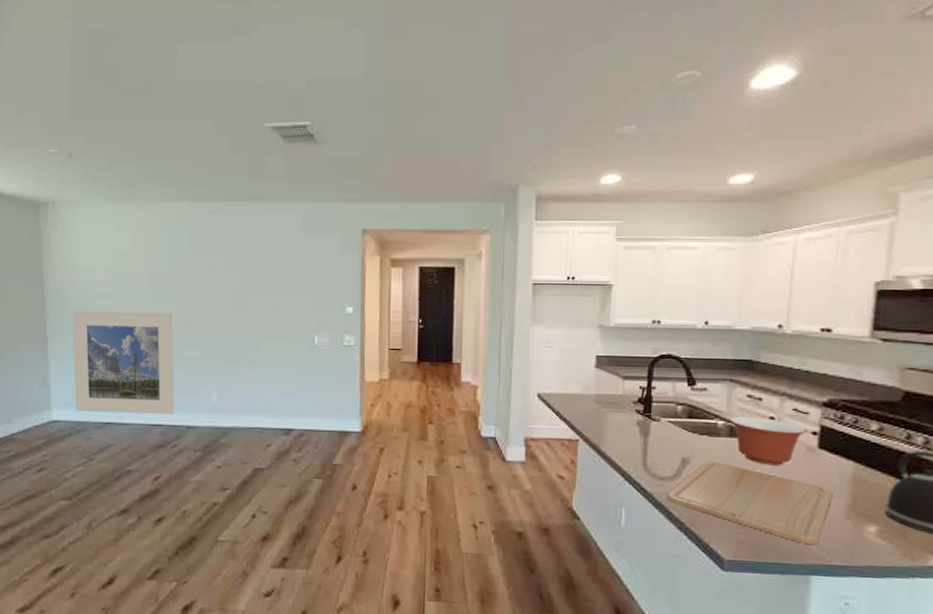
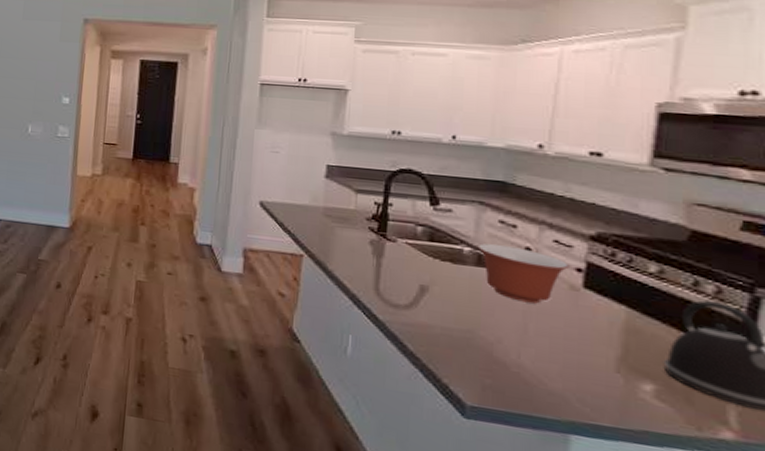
chopping board: present [667,461,834,544] -> none [401,291,601,398]

